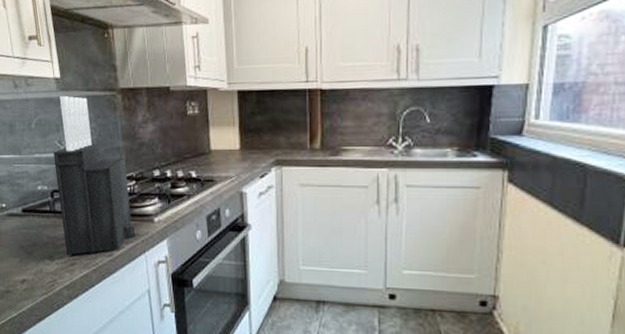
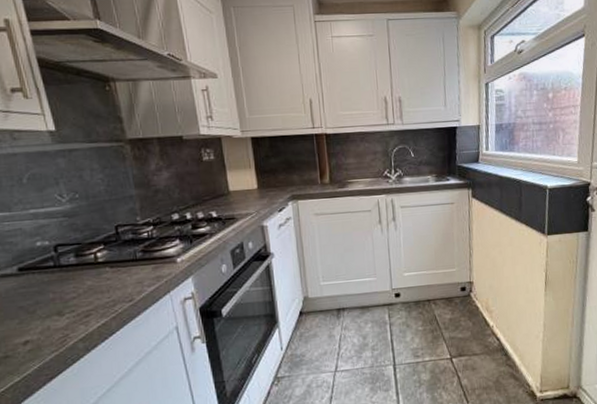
knife block: present [53,95,136,256] -> none [53,148,158,308]

